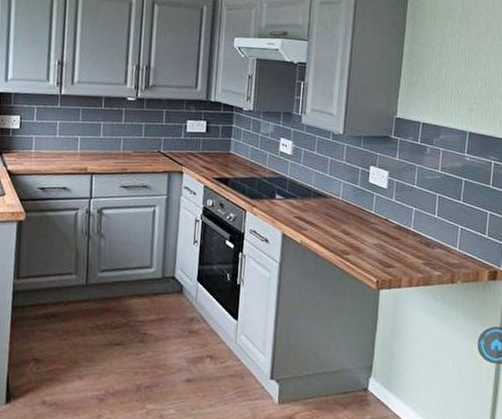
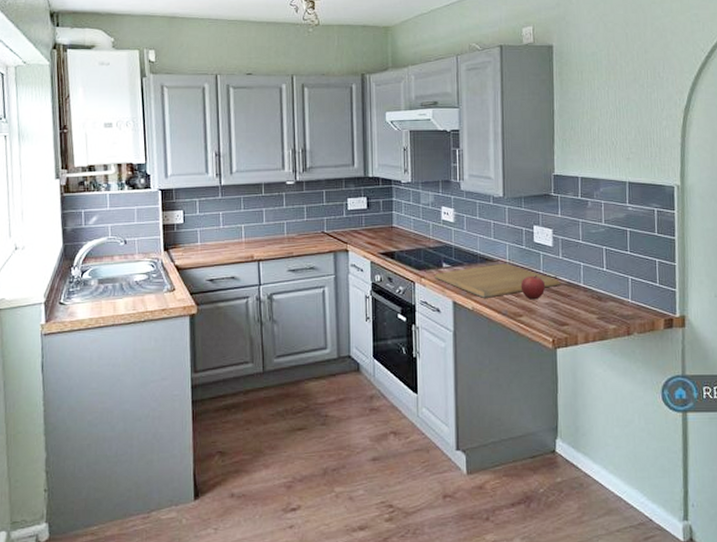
chopping board: none [265,200,392,233] -> present [433,263,562,298]
fruit: none [351,214,376,240] -> present [520,274,546,300]

